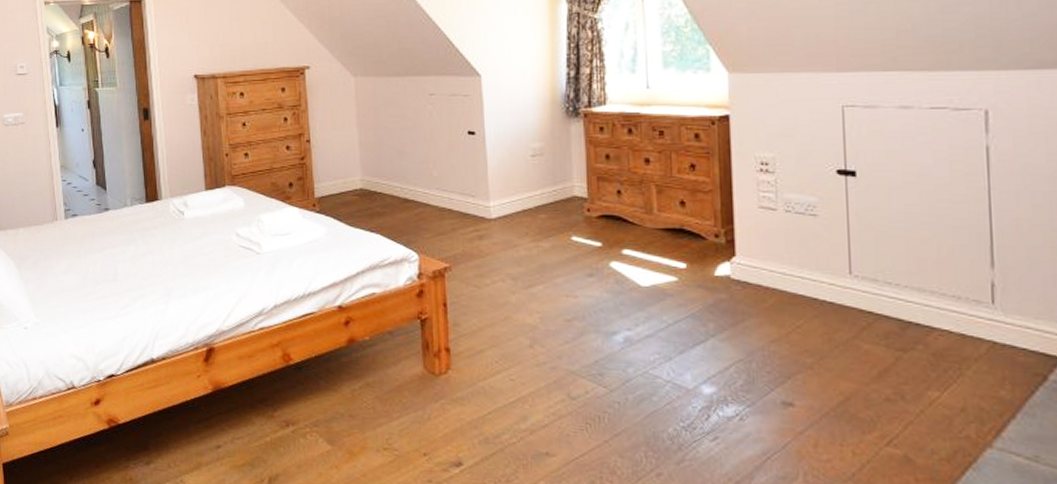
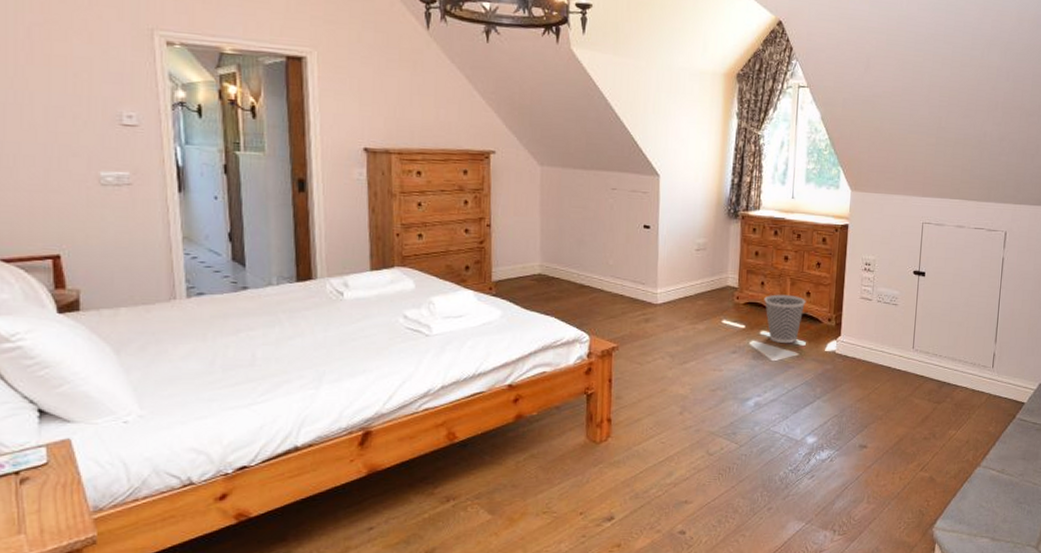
wastebasket: none [623,204,681,265] -> present [764,294,806,343]

